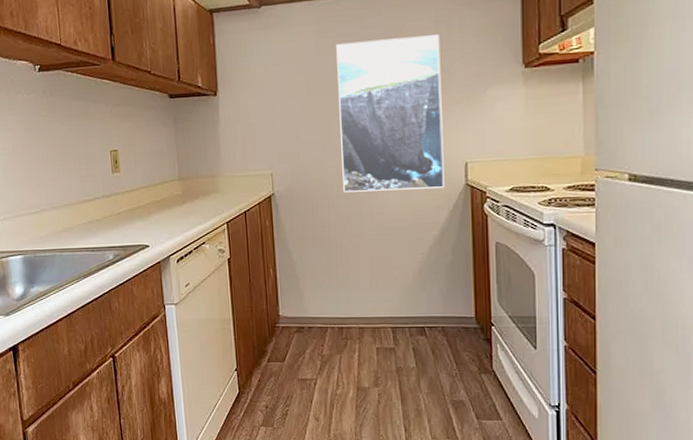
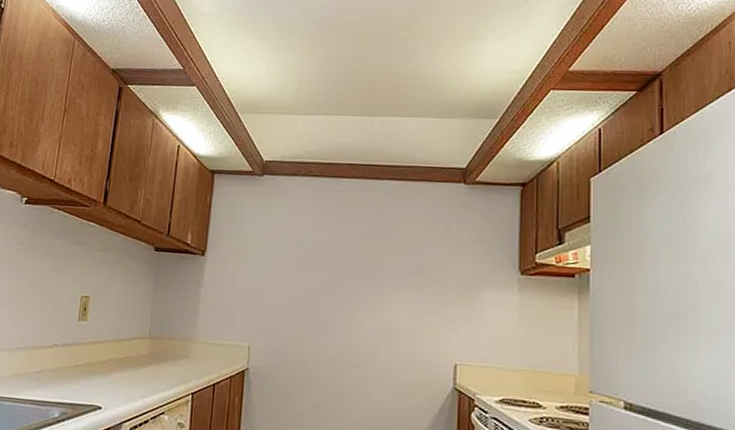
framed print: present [336,34,444,193] -> none [323,222,438,388]

